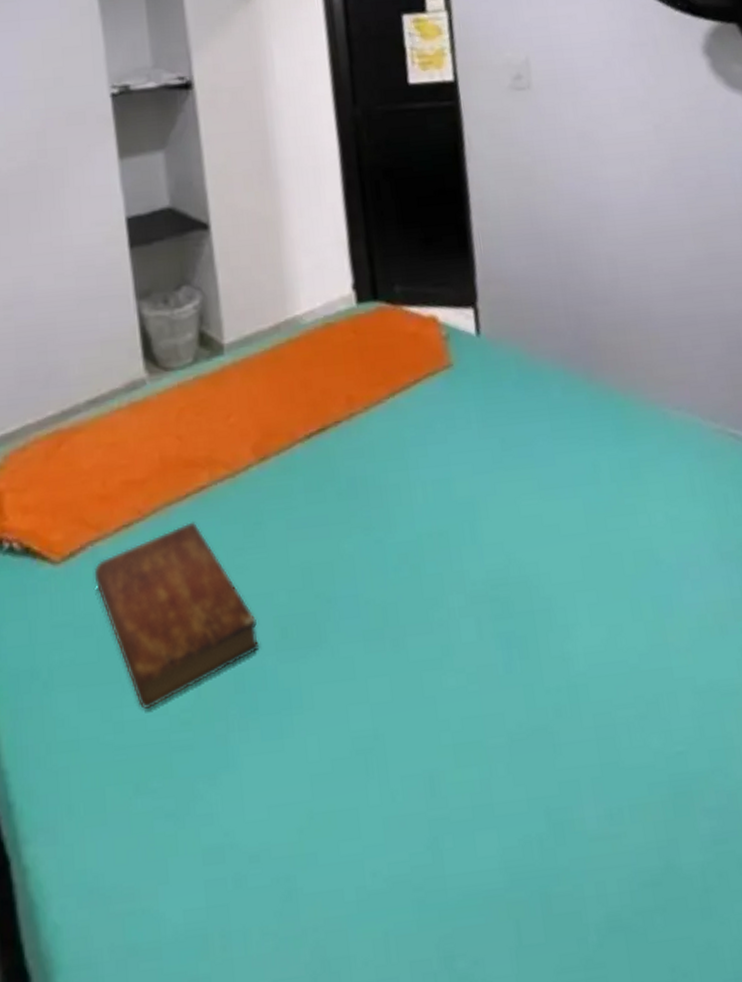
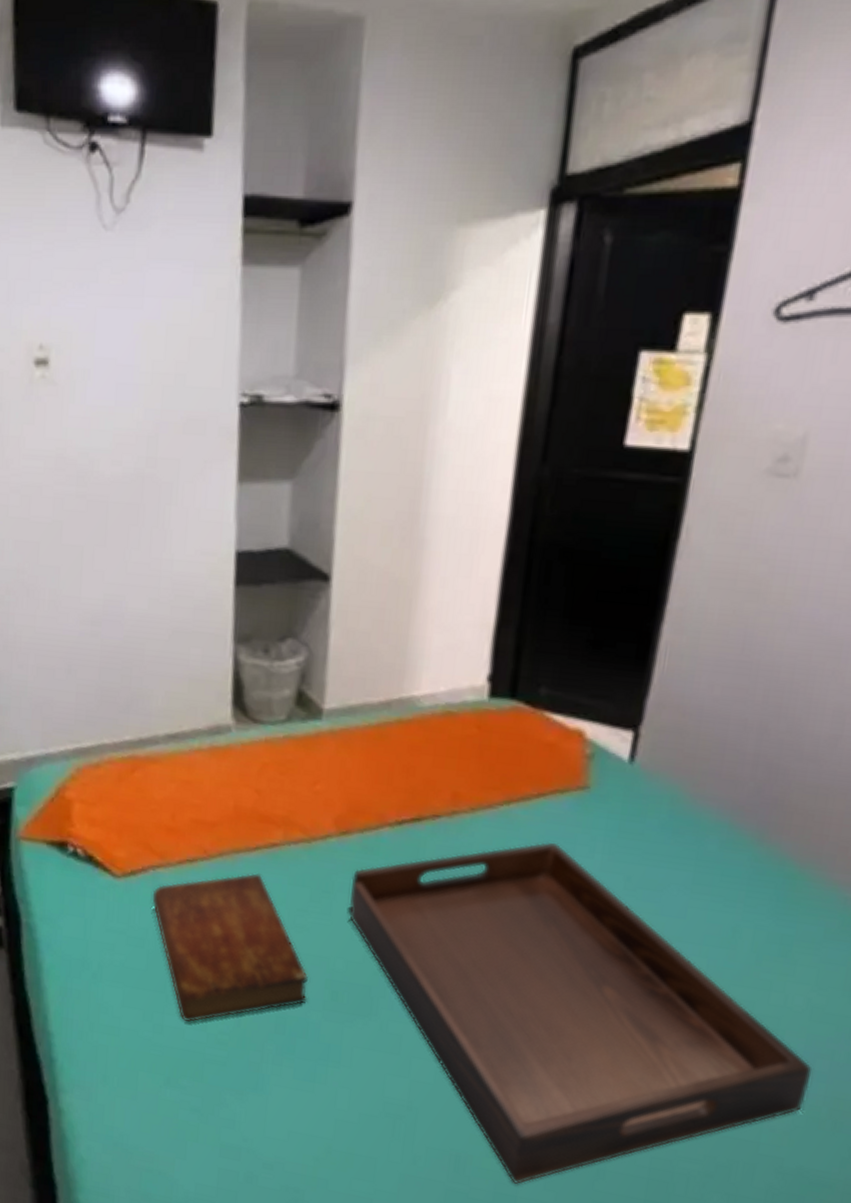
serving tray: none [277,421,693,790] -> present [349,841,813,1185]

